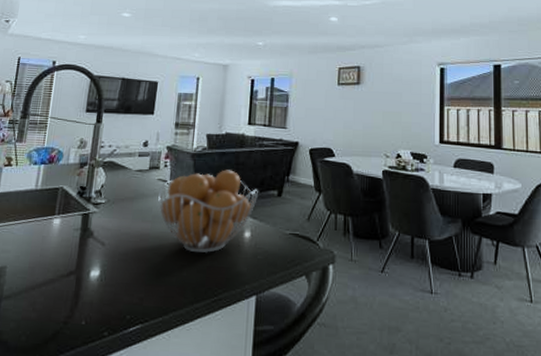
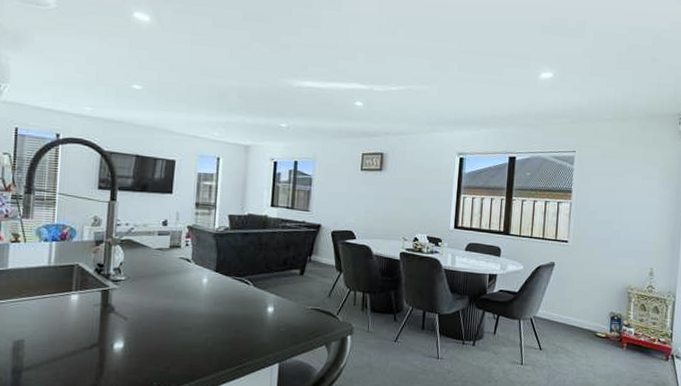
fruit basket: present [157,169,259,254] -> none [179,249,282,327]

